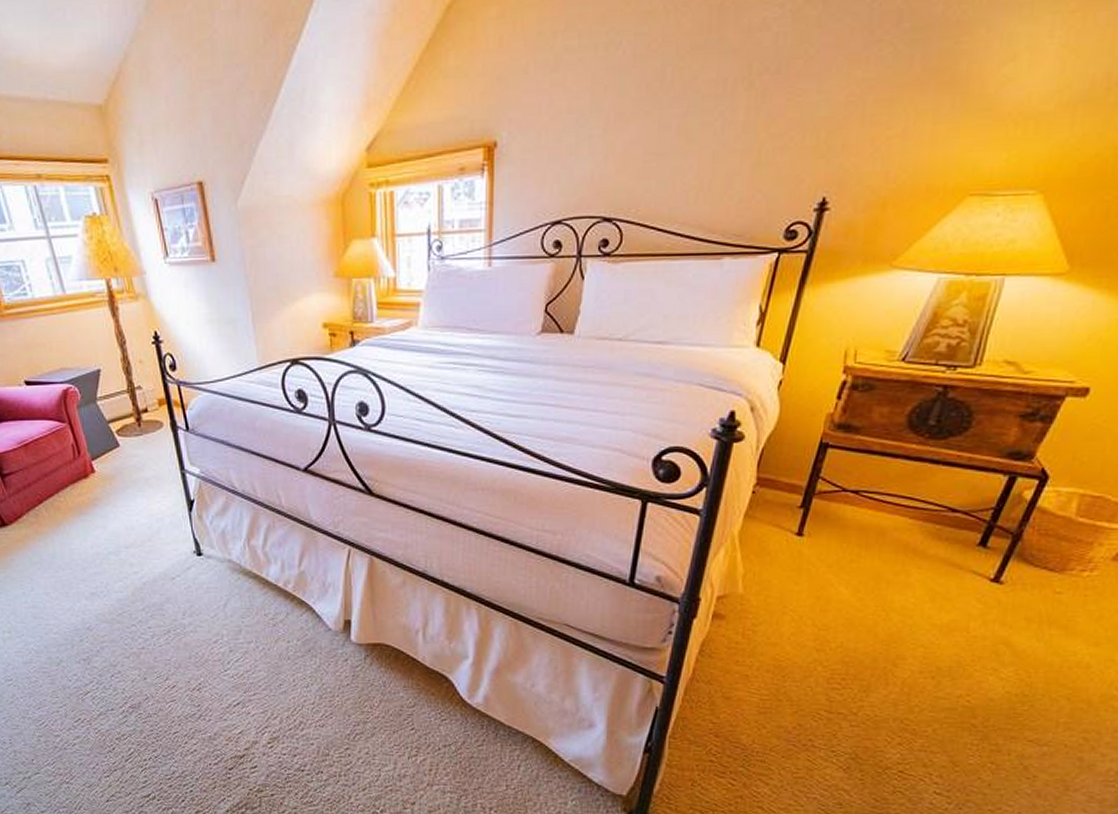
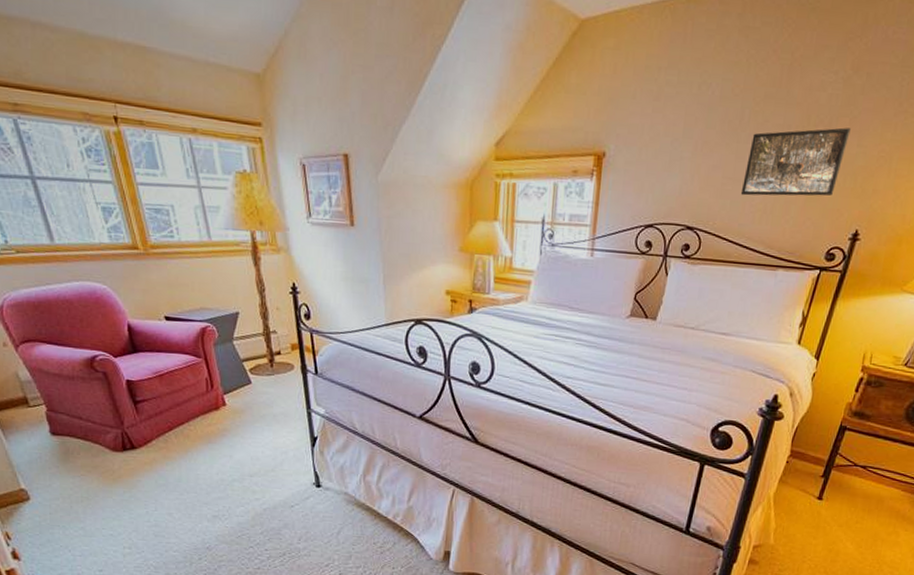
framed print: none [668,72,807,172] -> present [740,127,851,196]

